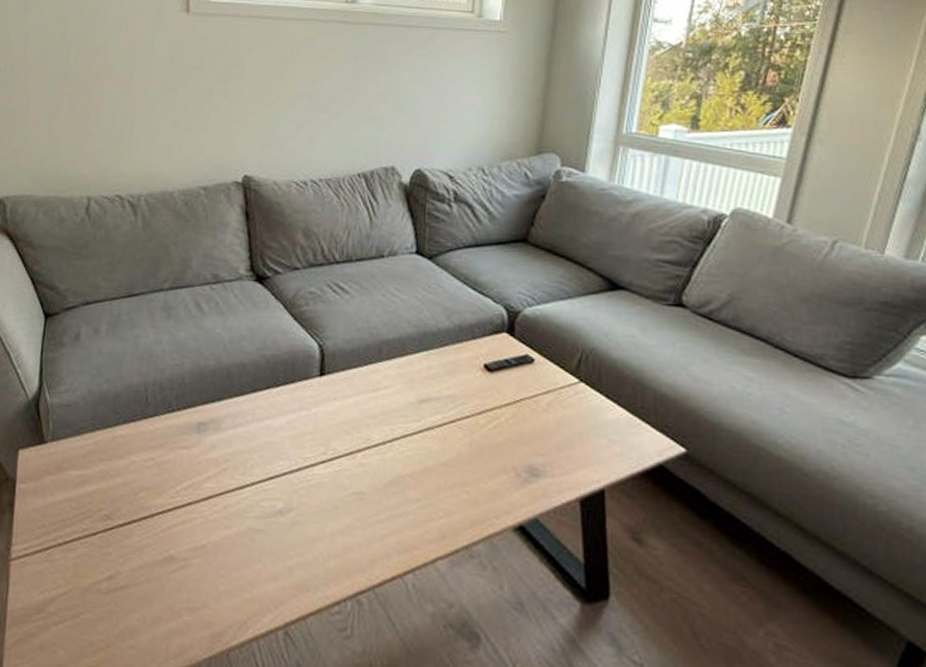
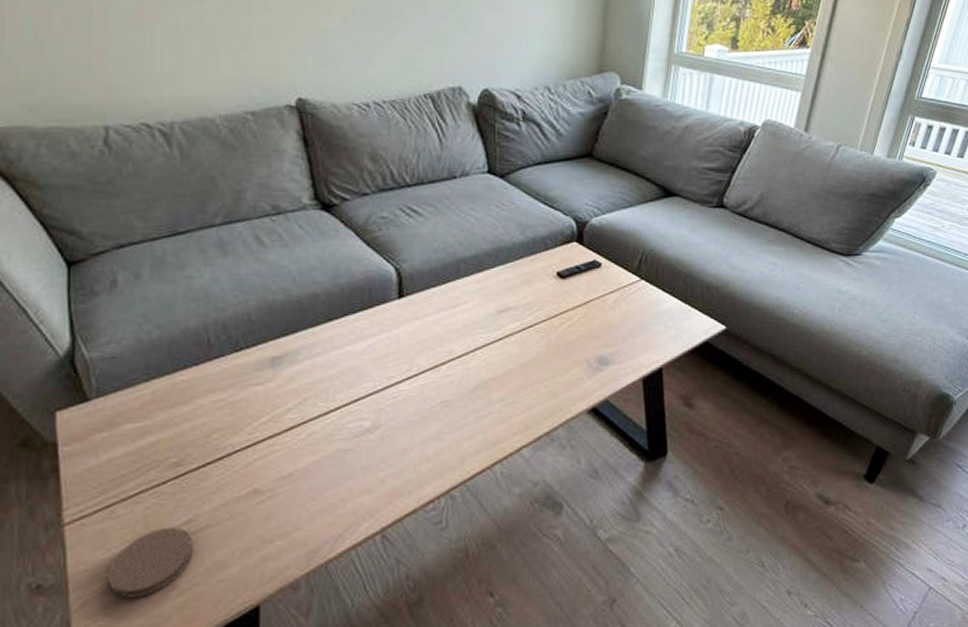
coaster: none [37,579,112,649] -> present [106,526,194,600]

